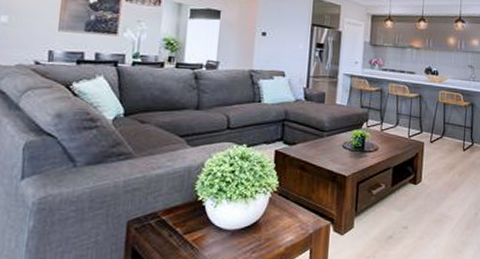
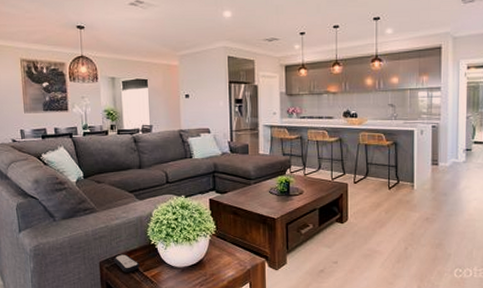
remote control: none [146,212,180,235] -> present [113,254,140,272]

